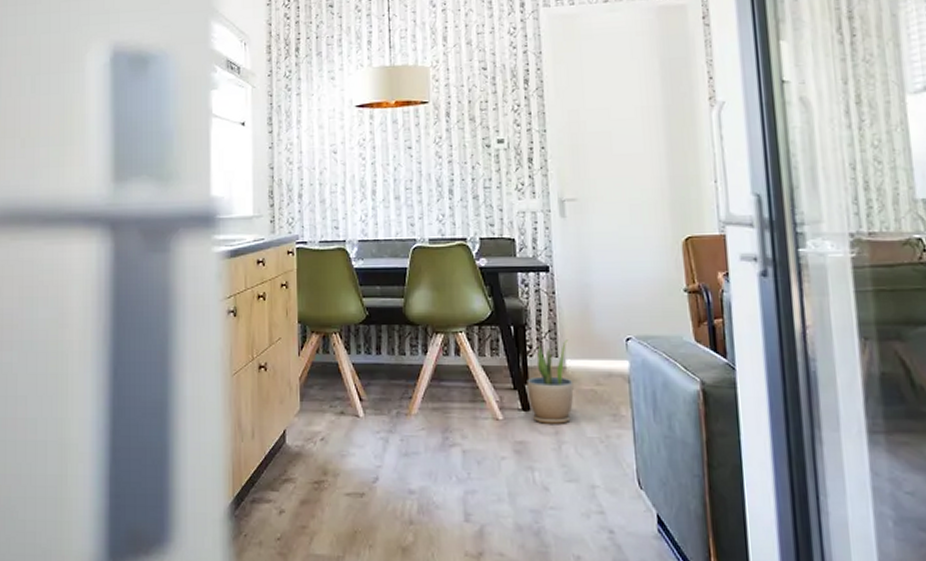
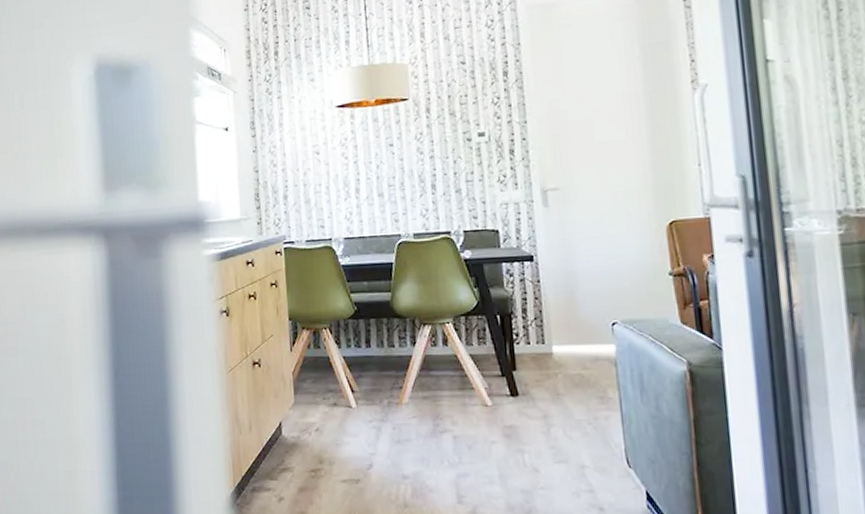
potted plant: present [527,339,574,424] -> none [514,326,561,408]

